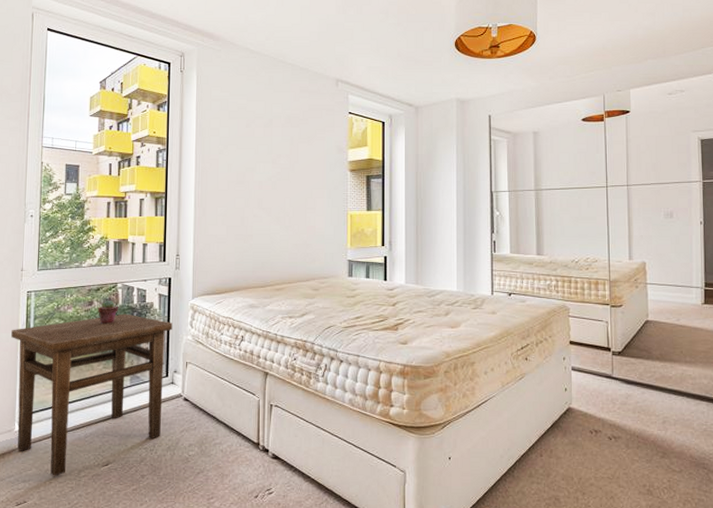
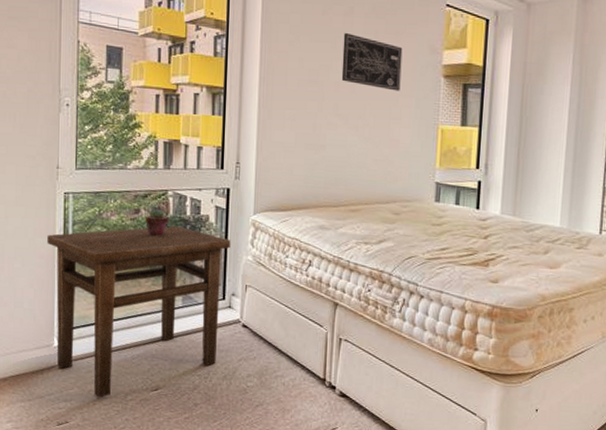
wall art: none [264,141,314,185] -> present [341,33,403,91]

